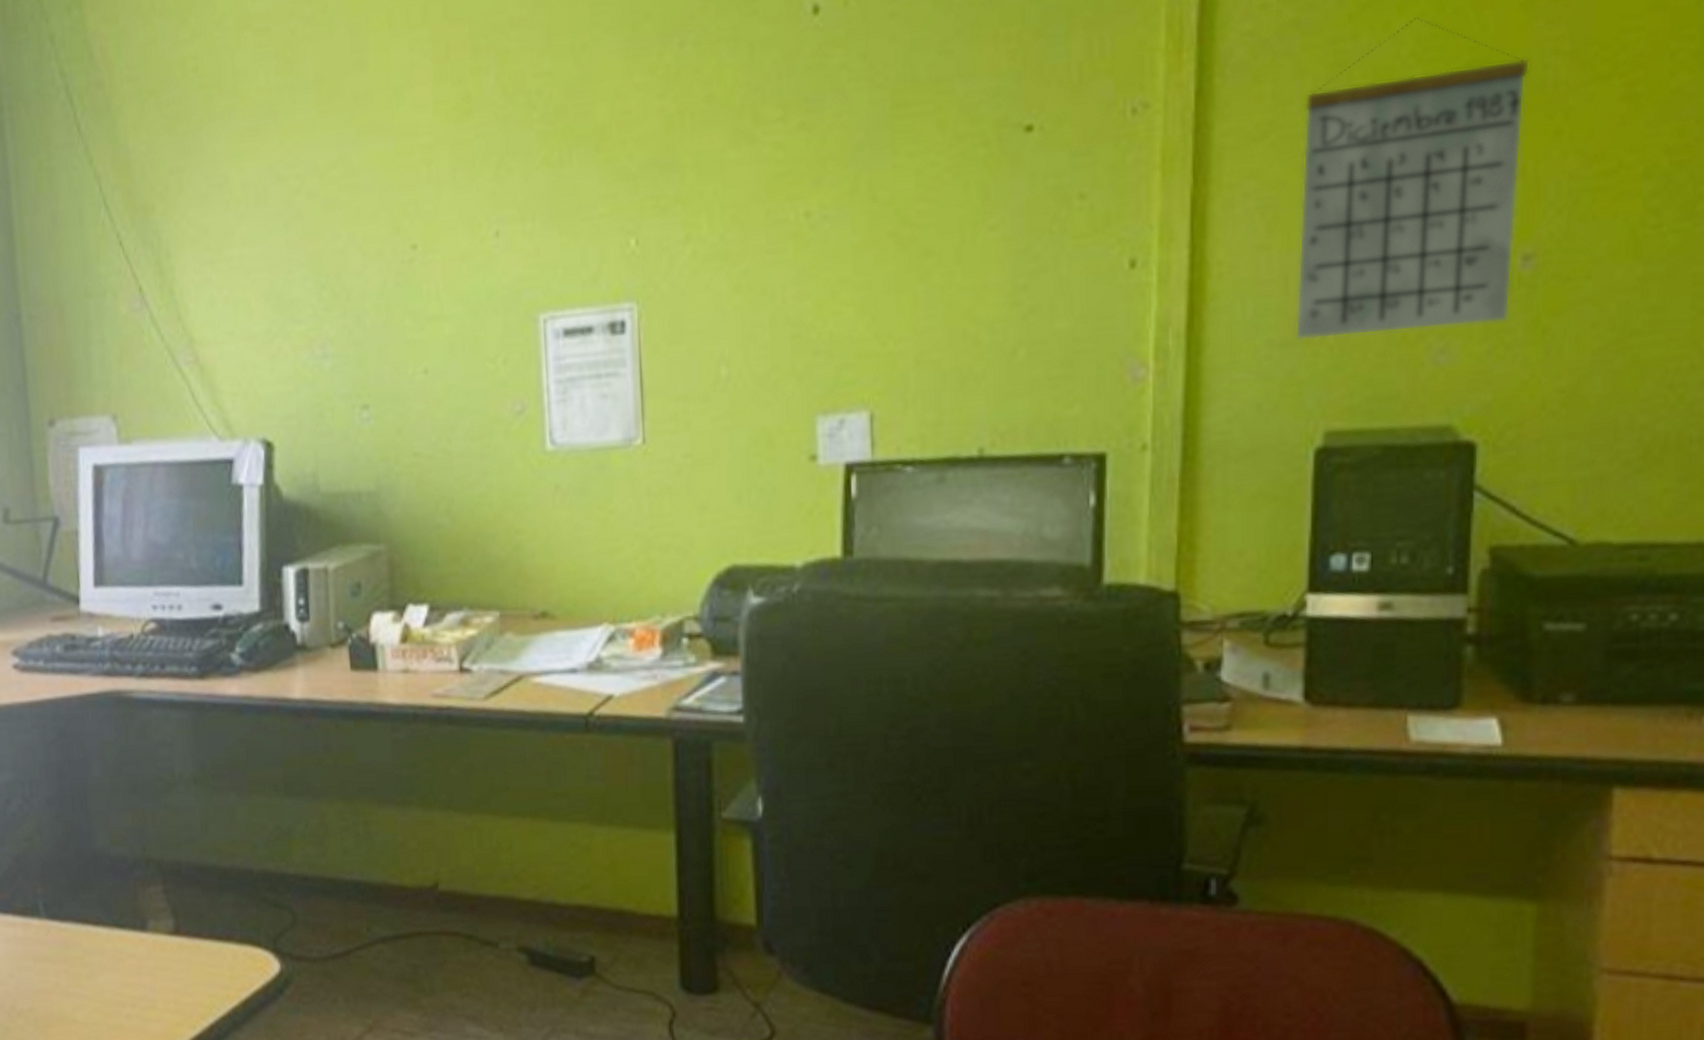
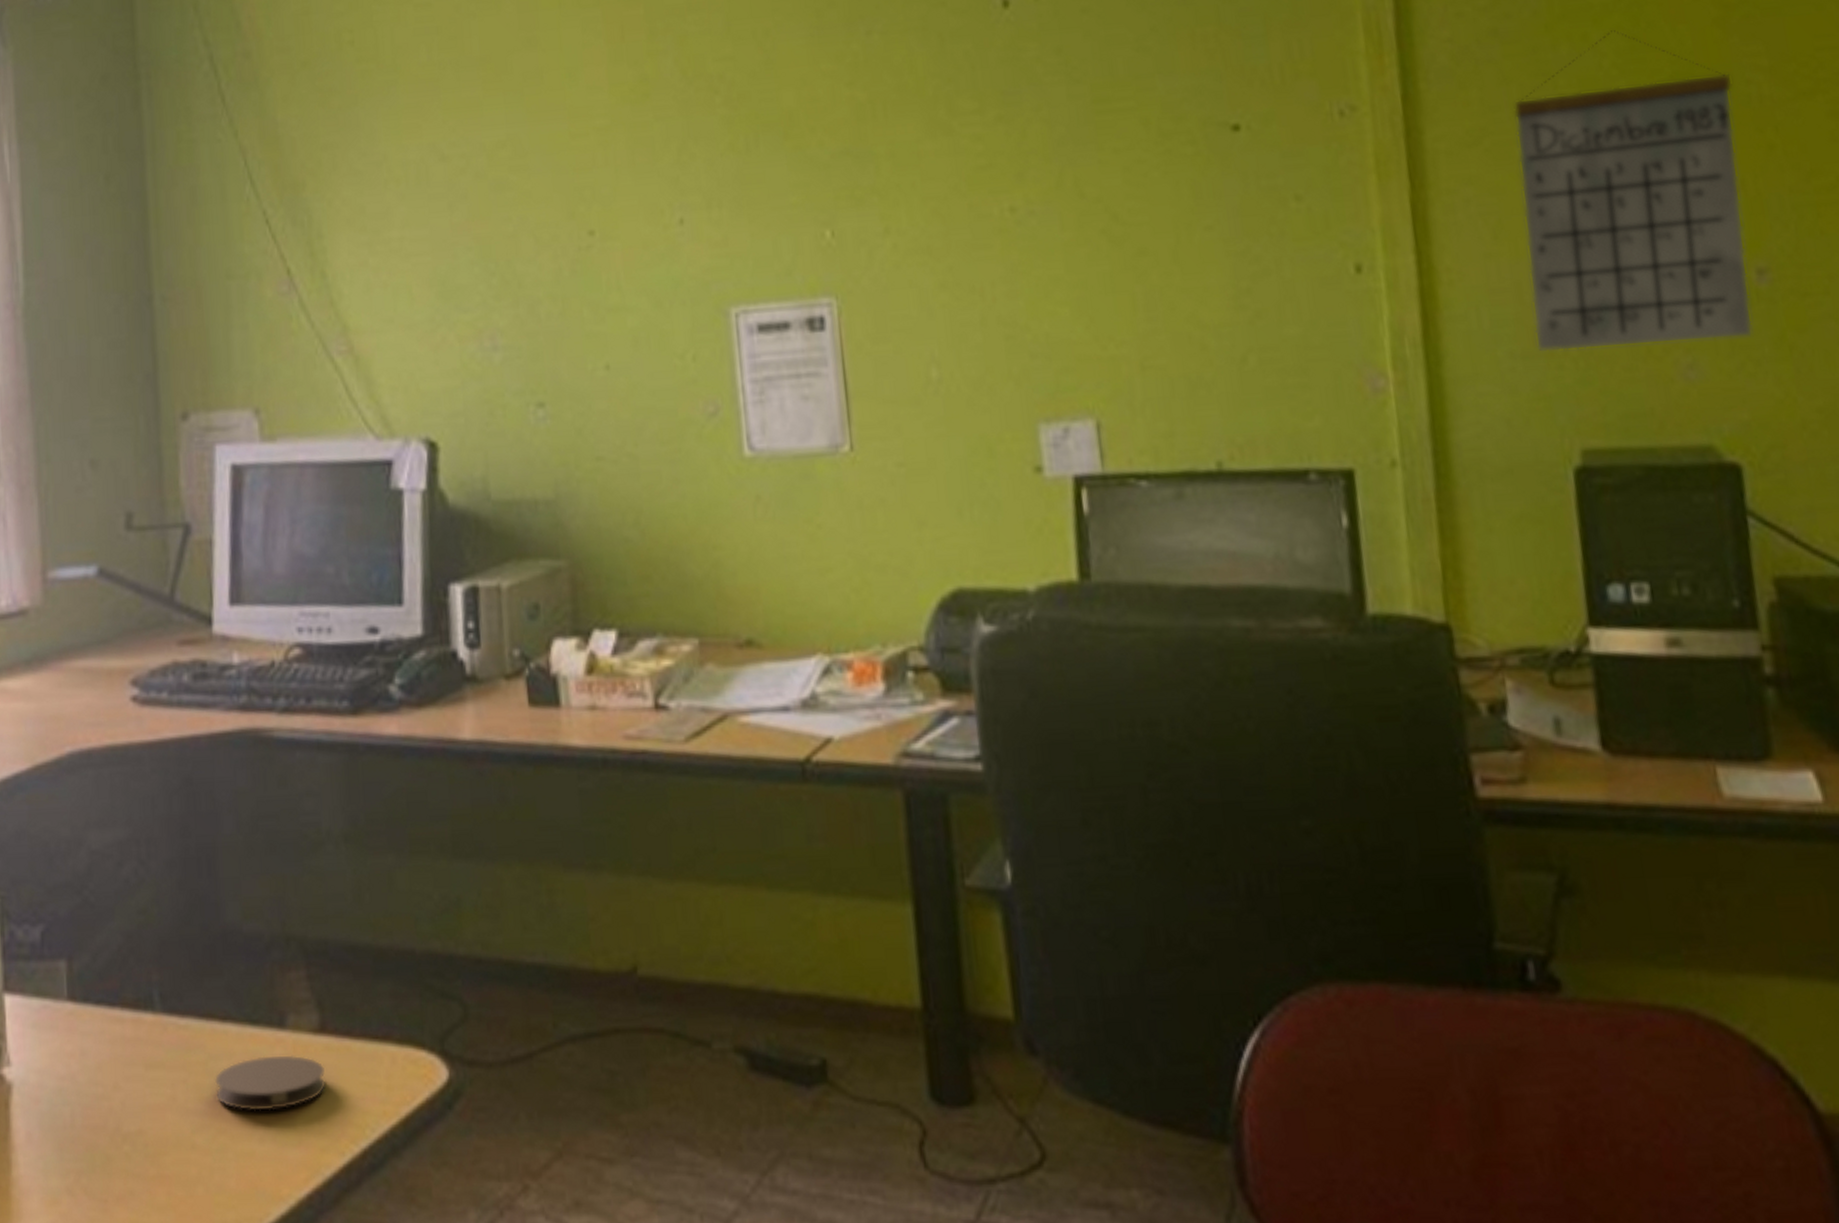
coaster: none [90,951,181,995] -> present [215,1055,327,1111]

